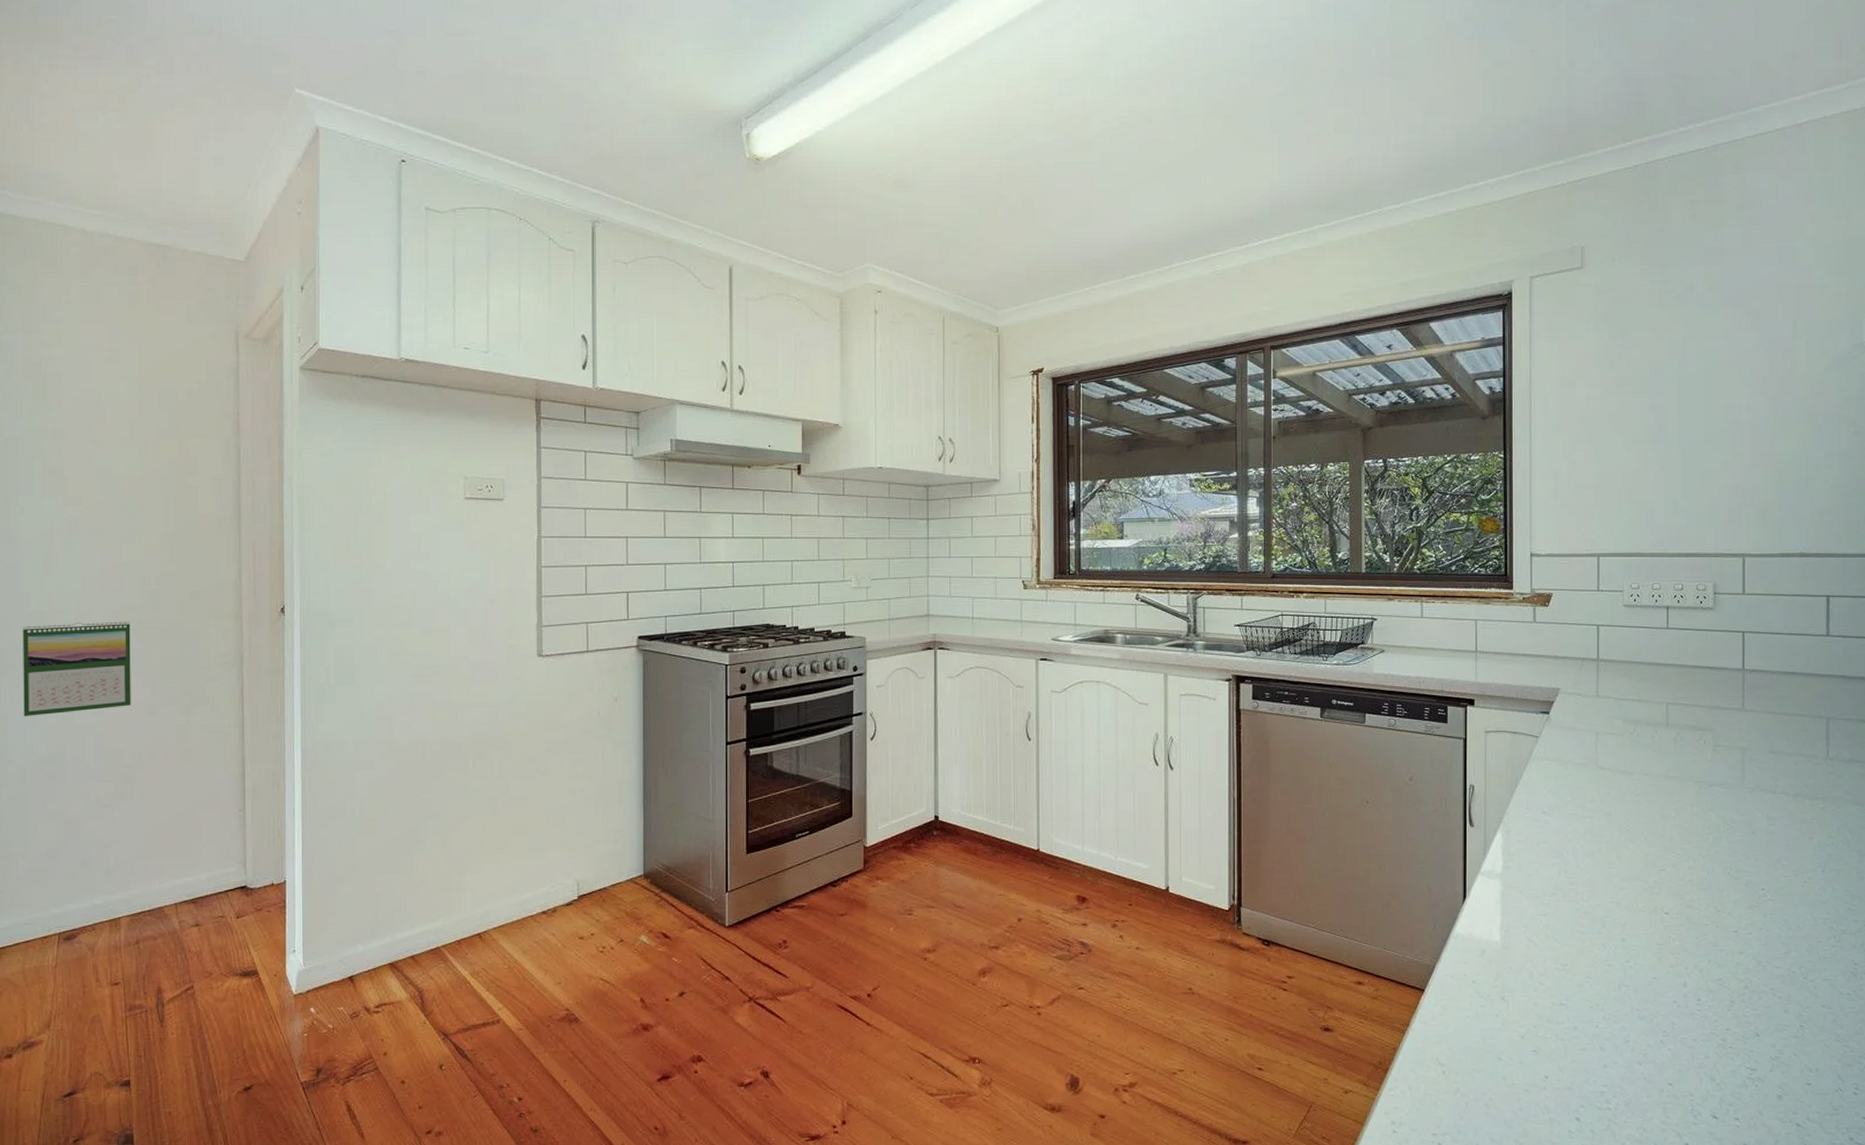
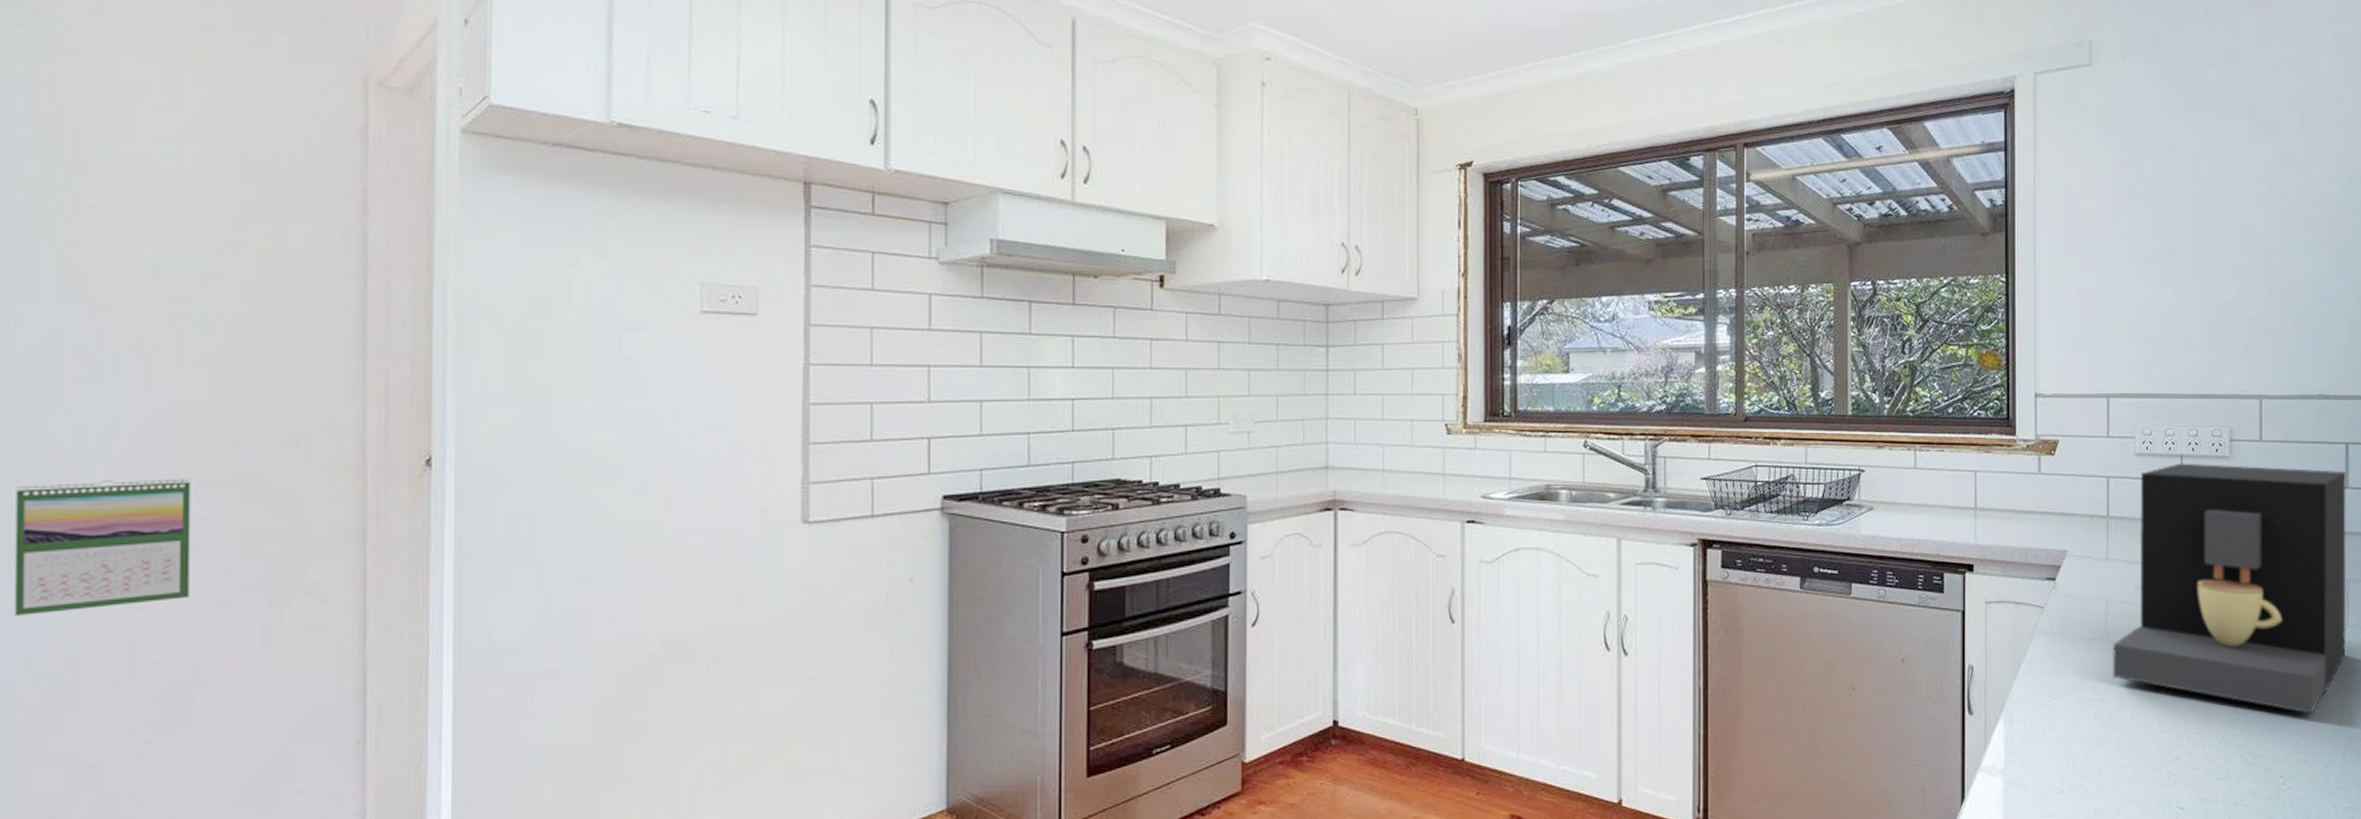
coffee maker: none [1601,613,1828,835] -> present [2112,463,2347,714]

